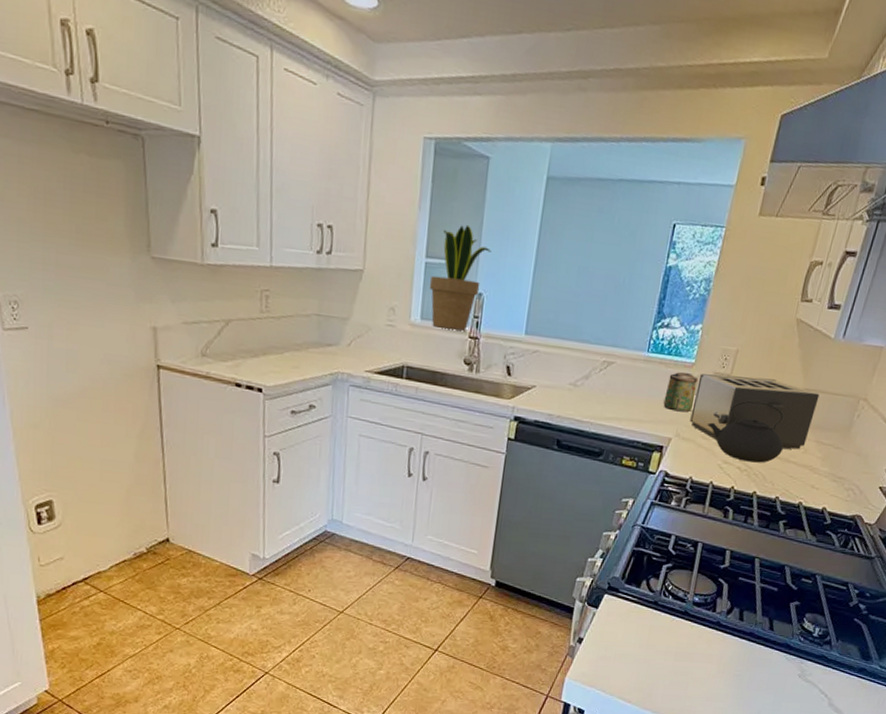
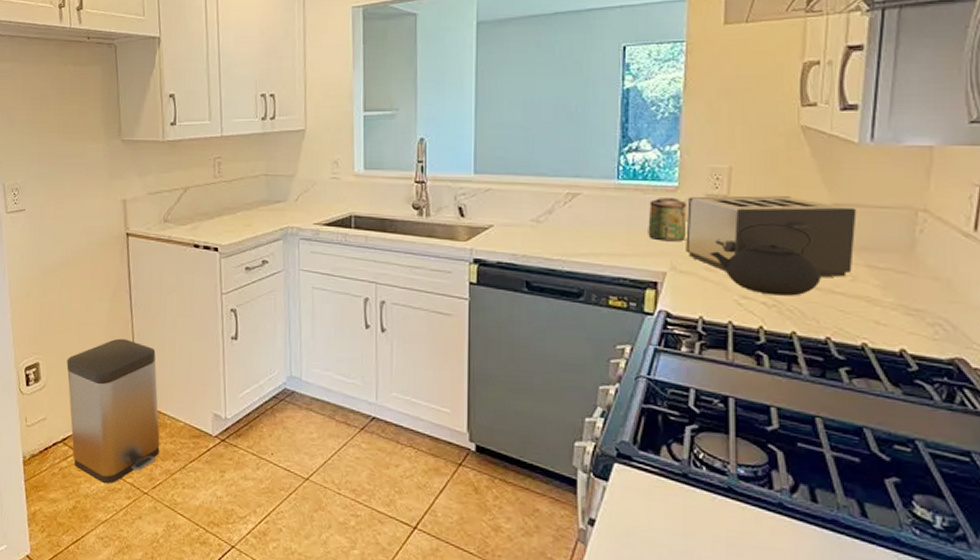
pedal bin: none [86,477,194,620] -> present [66,338,160,483]
potted plant: present [430,224,492,331] -> none [371,76,429,176]

